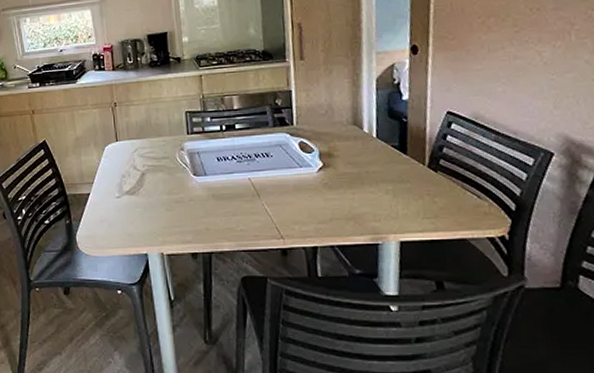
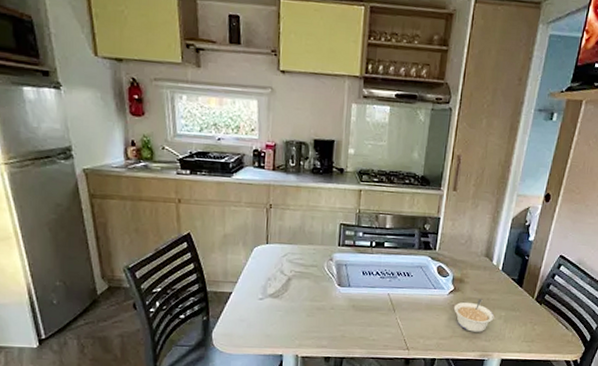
legume: none [327,173,380,212] -> present [453,299,495,332]

